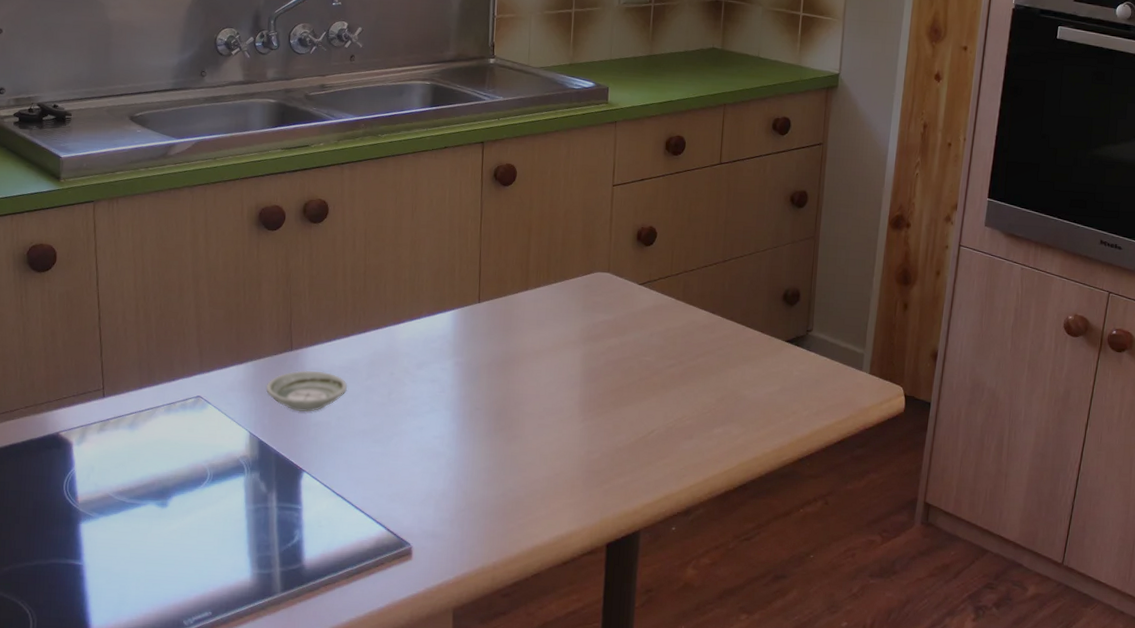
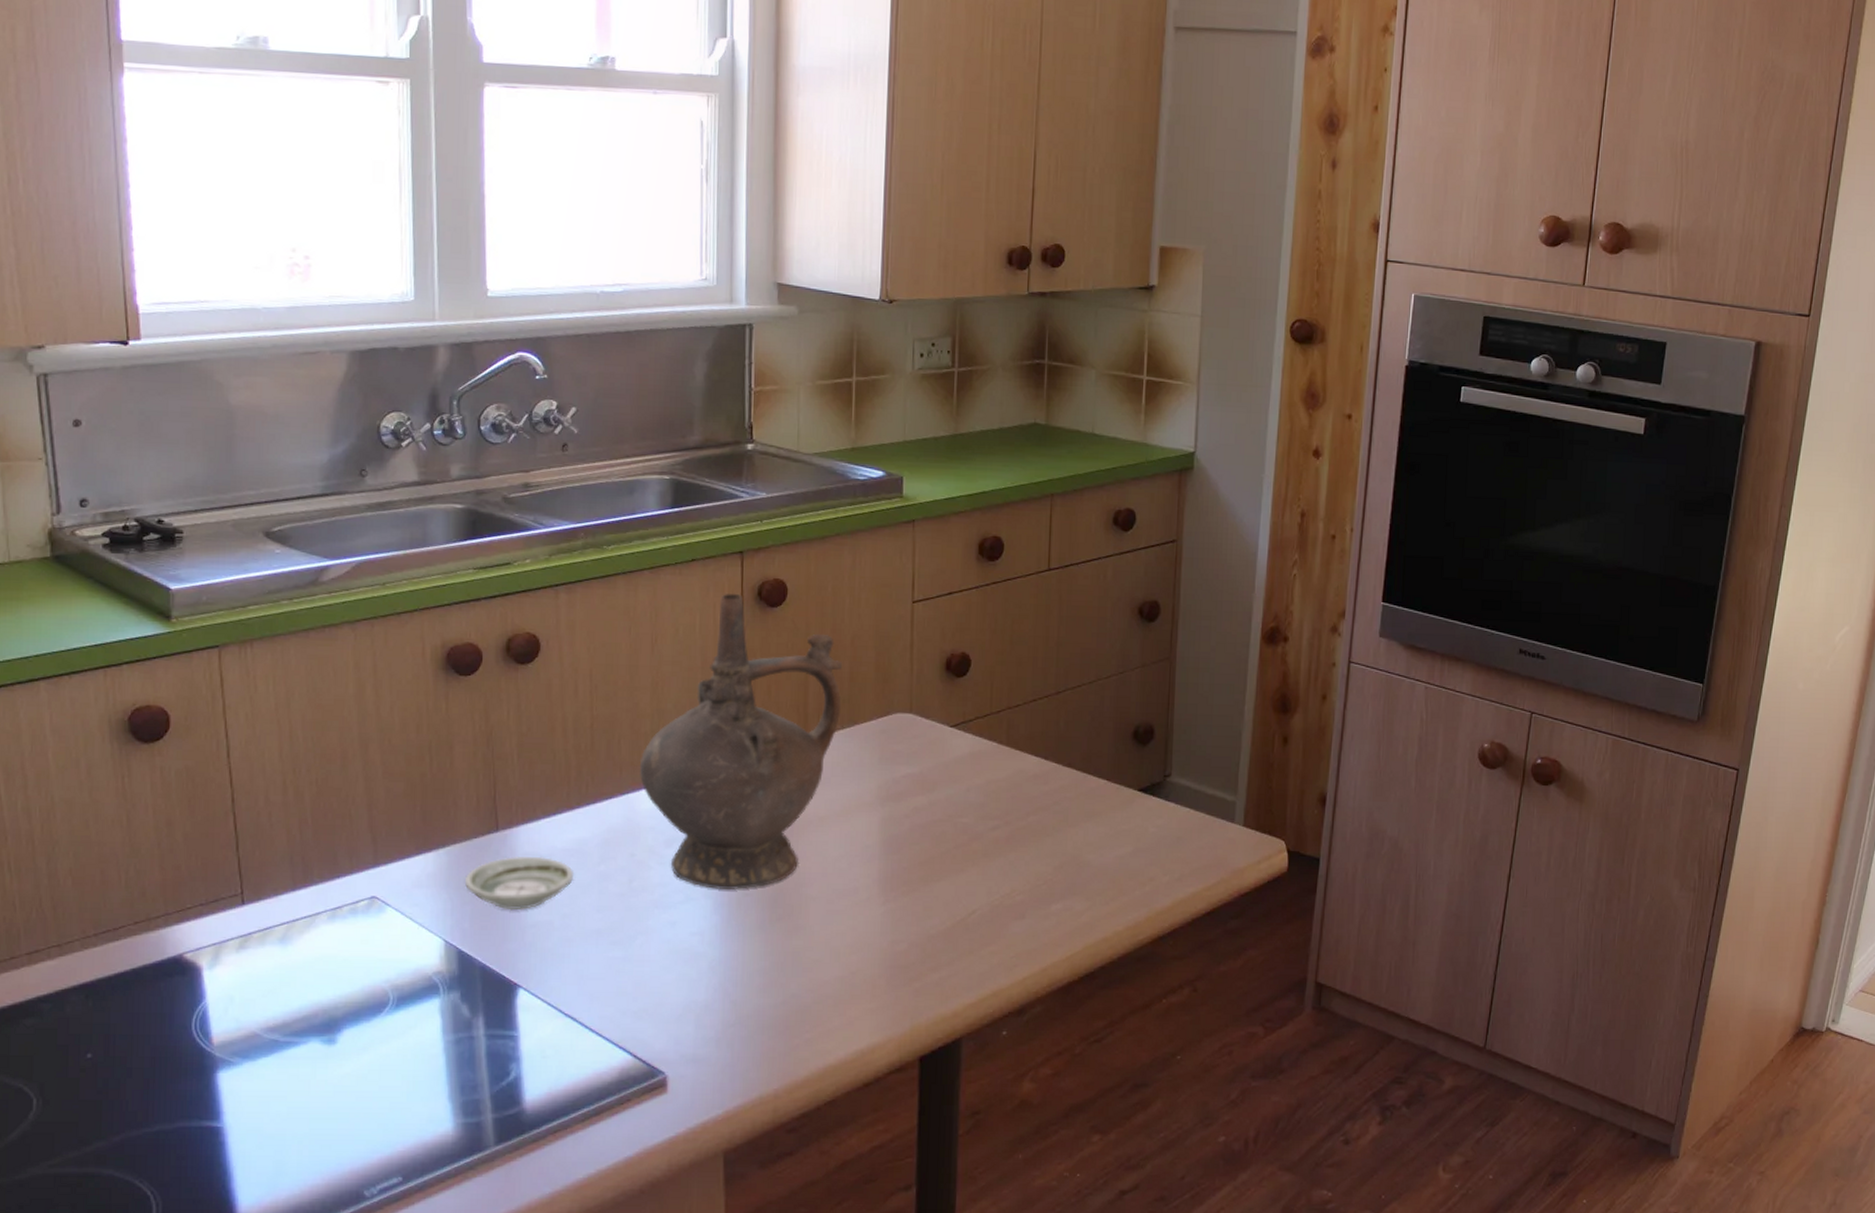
ceremonial vessel: none [399,174,557,405] -> present [639,593,843,890]

